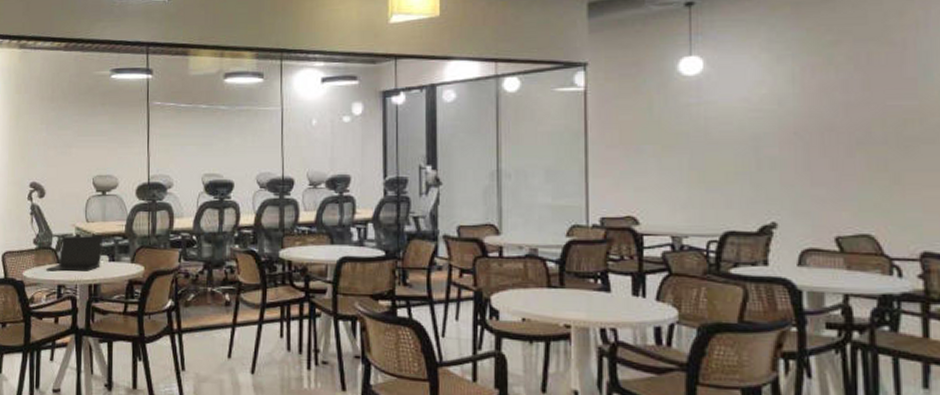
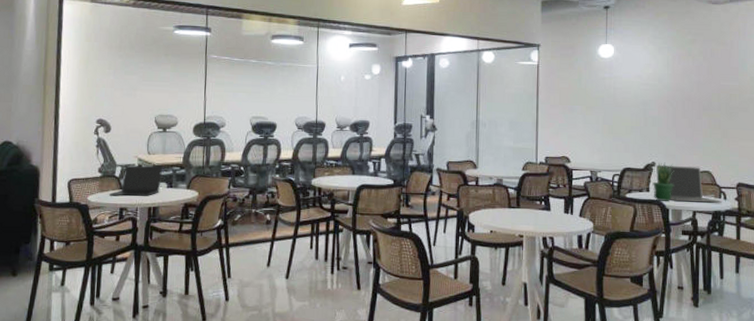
planter: none [774,222,810,279] -> present [653,162,674,201]
laptop: none [779,226,894,283] -> present [656,164,722,203]

